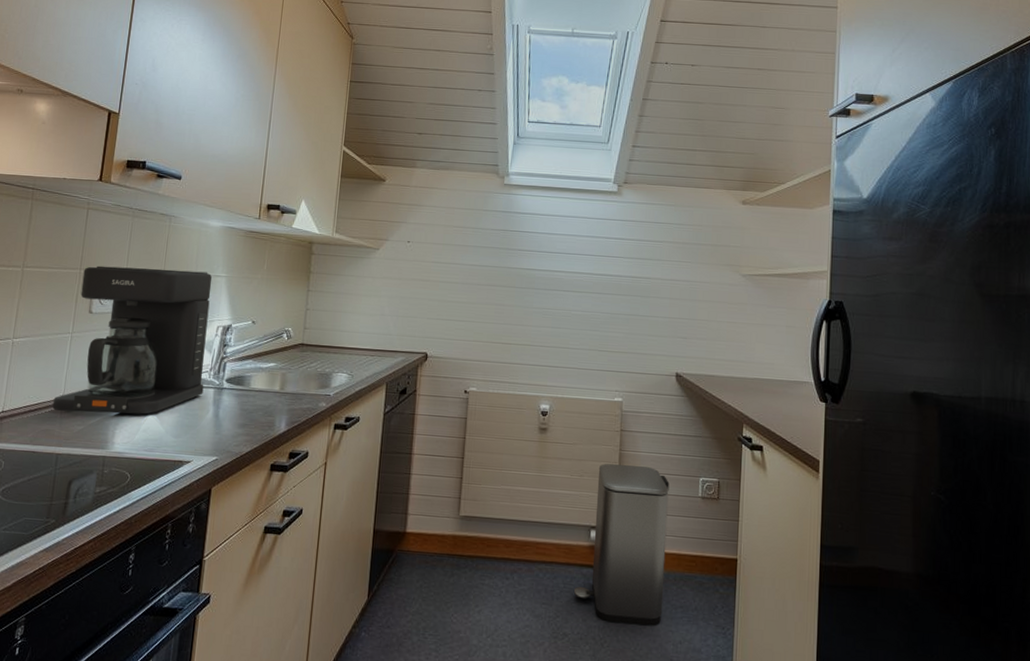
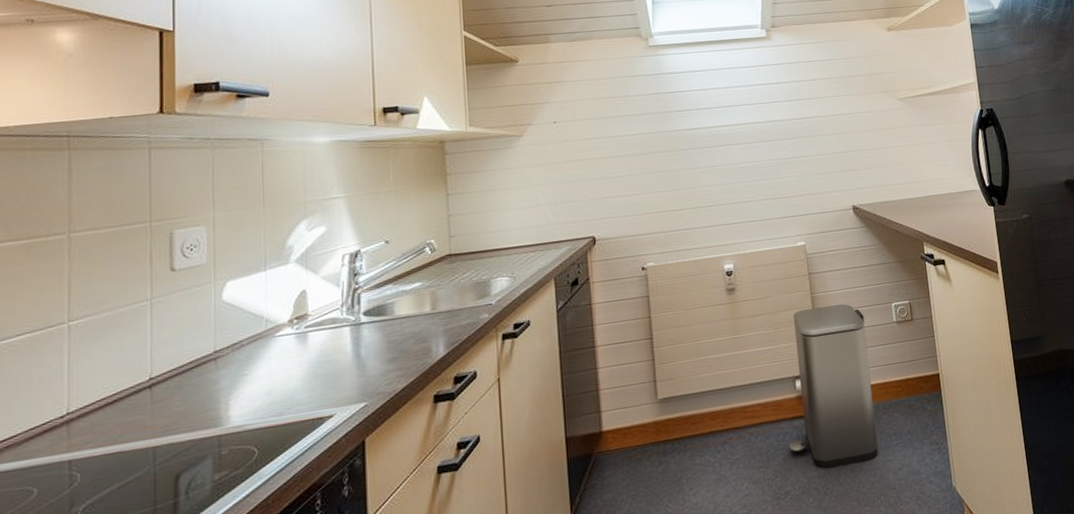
coffee maker: present [52,265,213,415] -> none [138,196,337,396]

